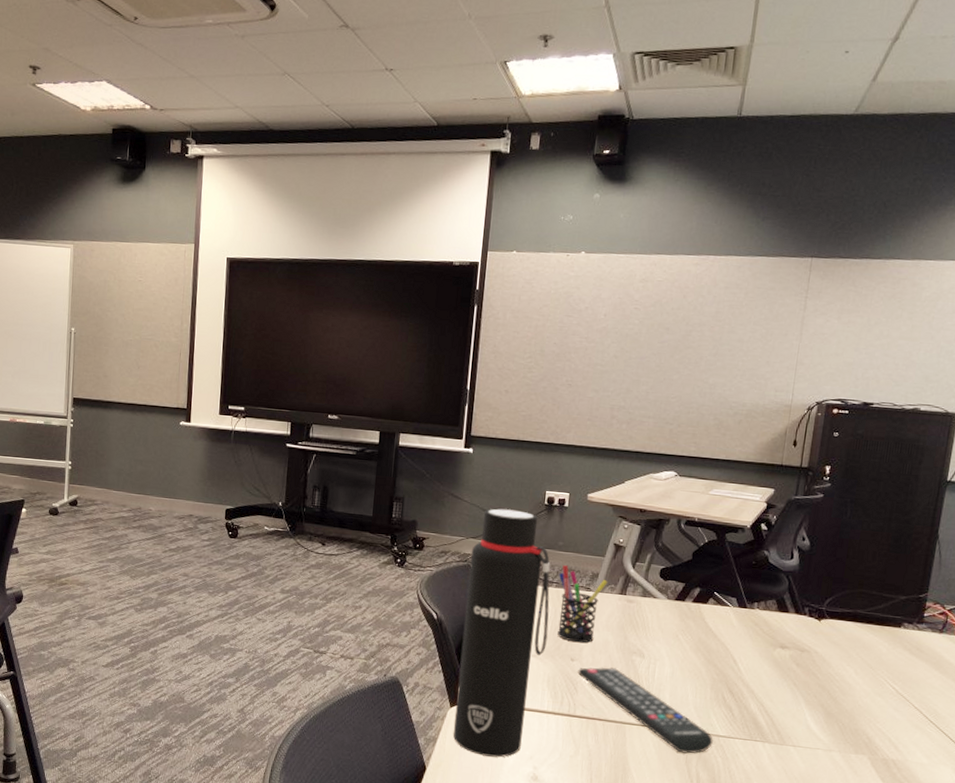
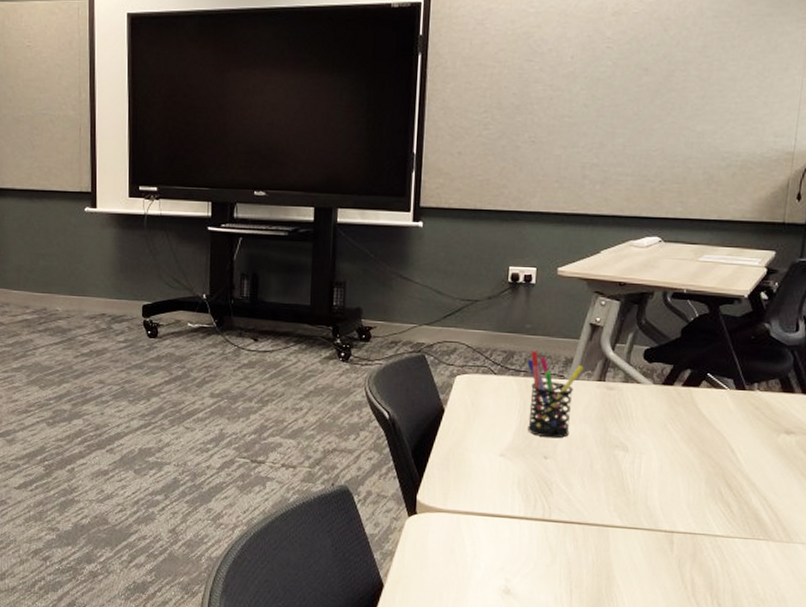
water bottle: present [453,508,551,758] -> none [412,289,518,570]
remote control: present [578,667,713,754] -> none [552,464,710,557]

